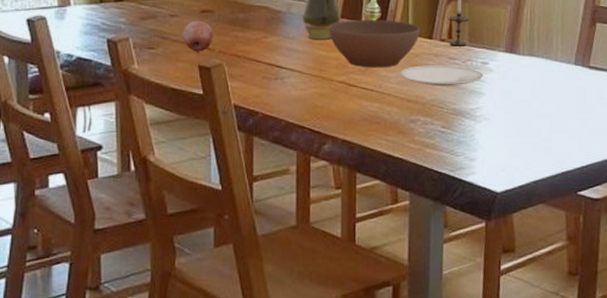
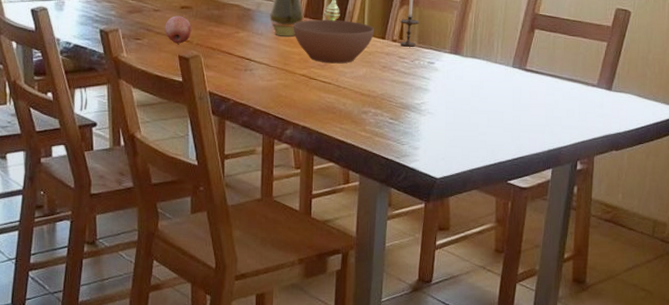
plate: present [400,65,484,86] -> none [355,63,430,83]

